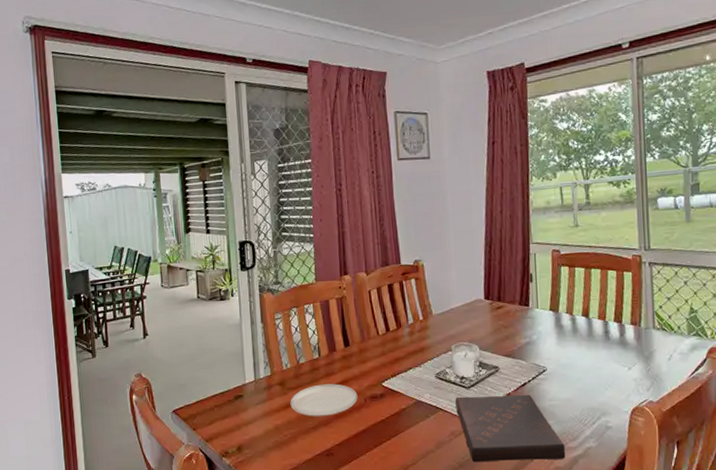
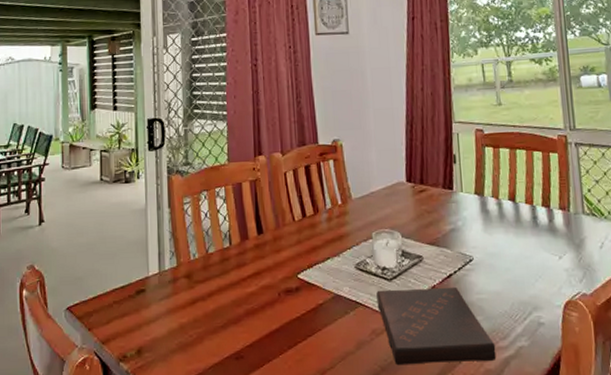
plate: present [290,384,358,417] -> none [197,276,271,315]

